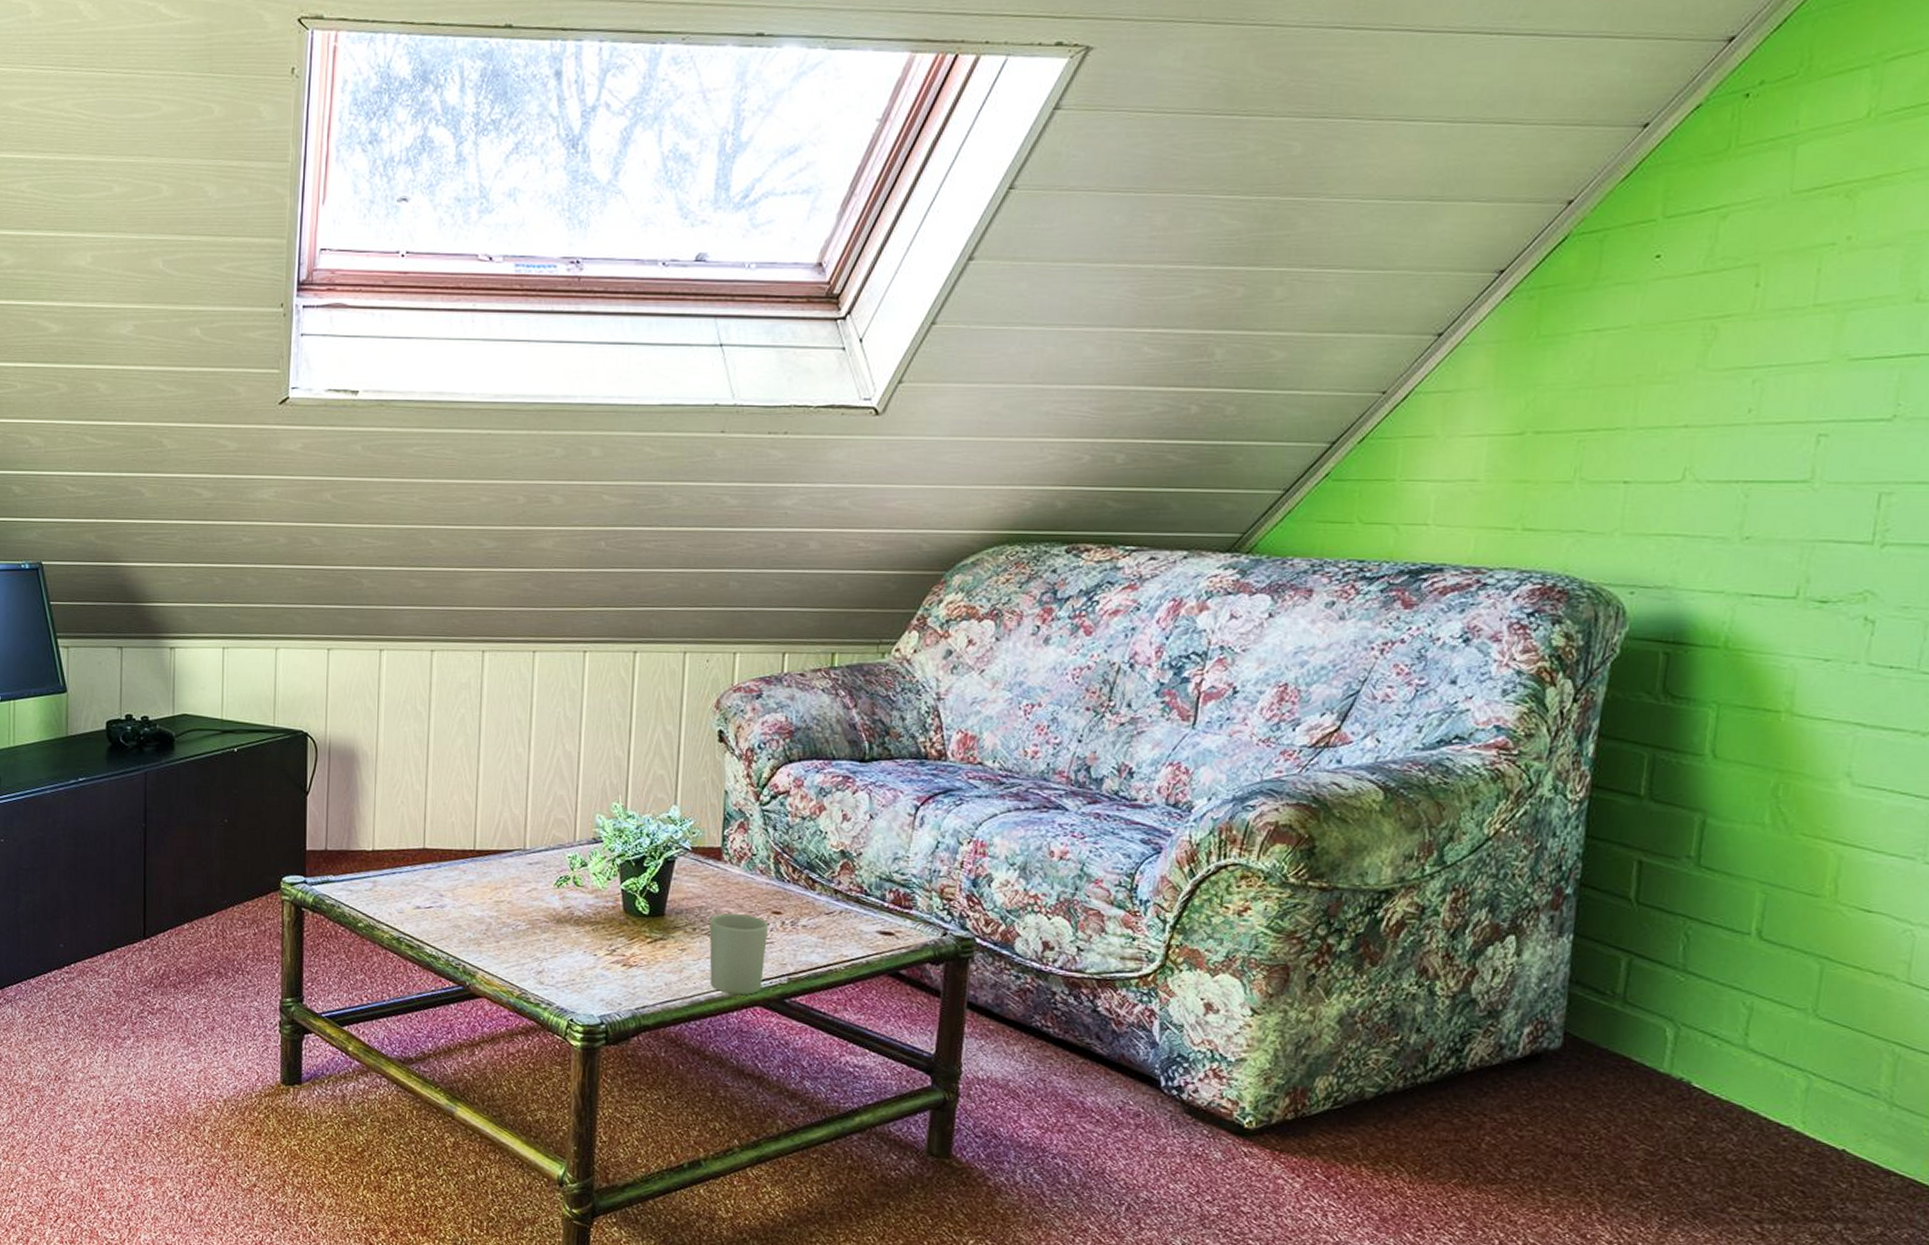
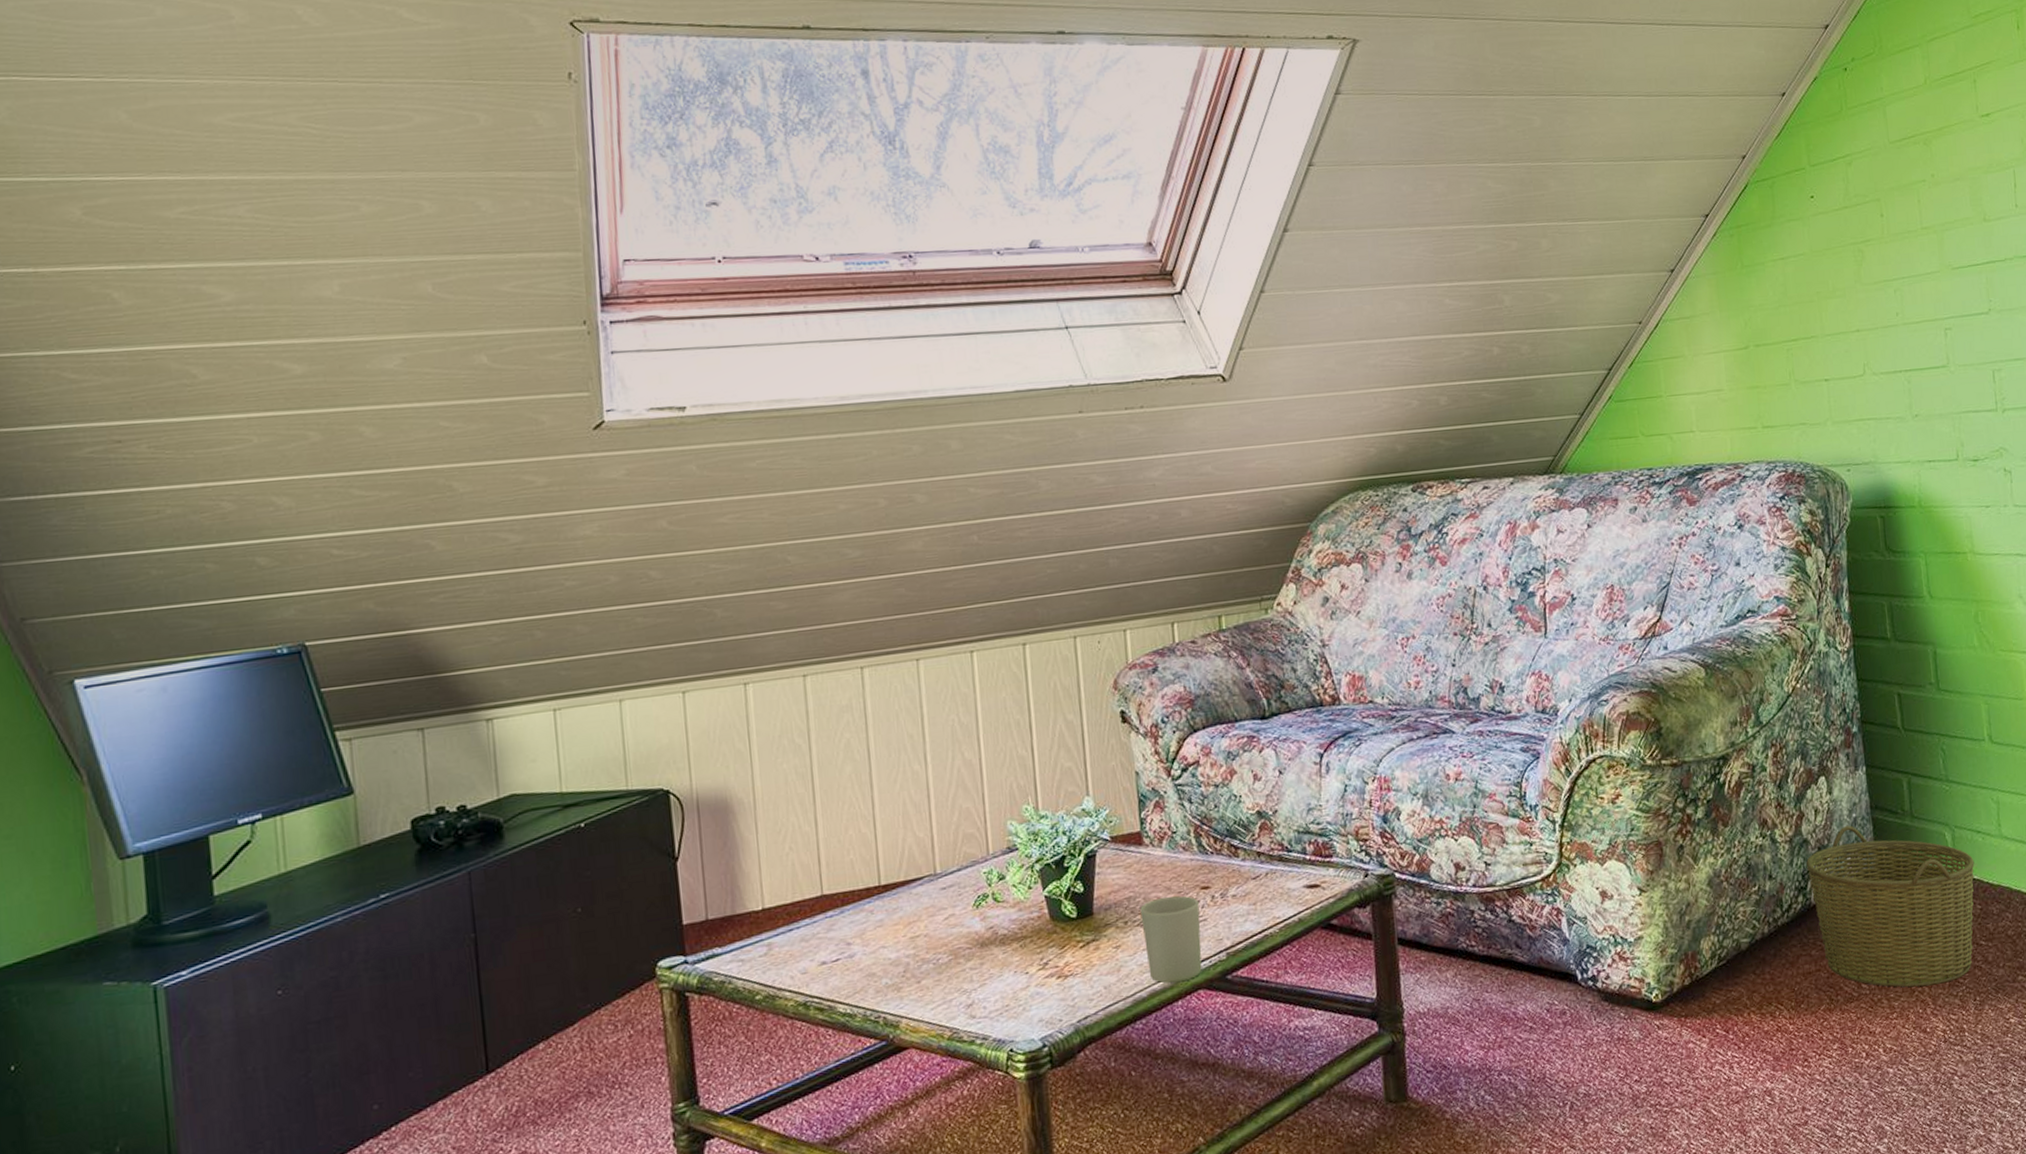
basket: none [1468,994,1700,1192] -> present [1806,825,1975,988]

